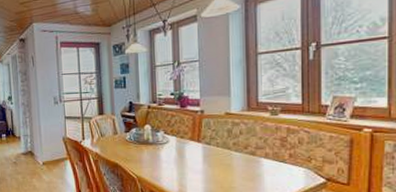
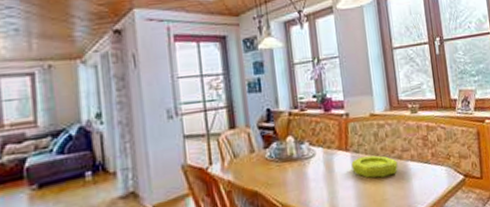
bowl: none [202,149,250,168] -> present [351,155,398,178]

